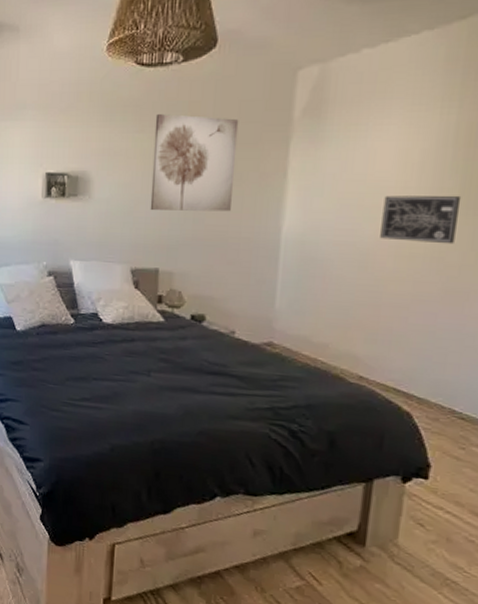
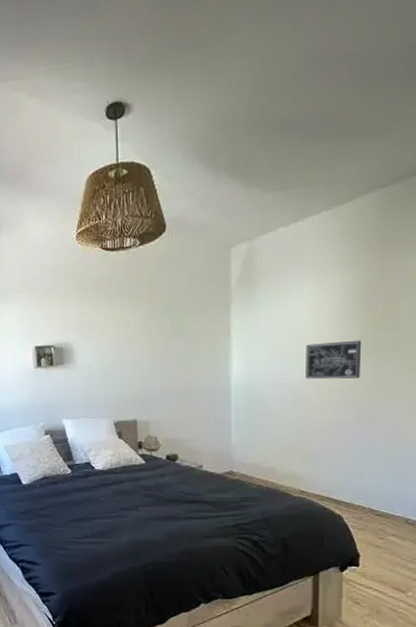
wall art: present [150,114,239,212] -> none [122,289,190,371]

